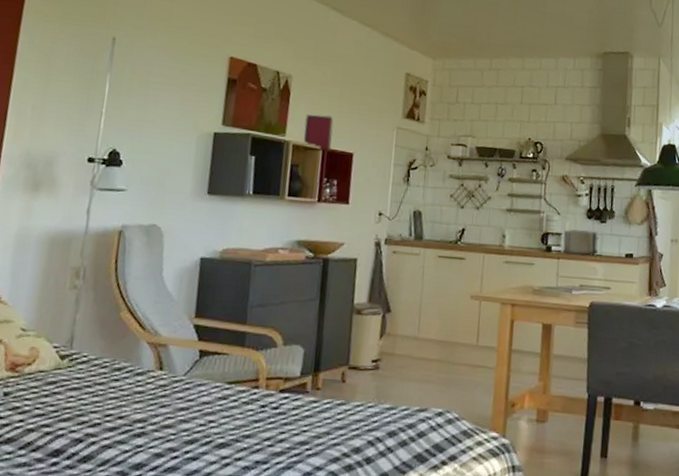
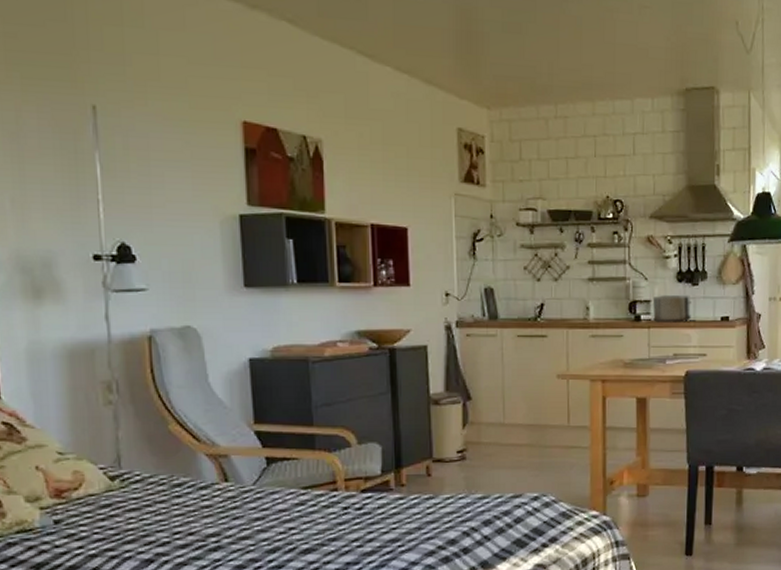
books: present [303,114,334,152] -> none [346,185,381,228]

